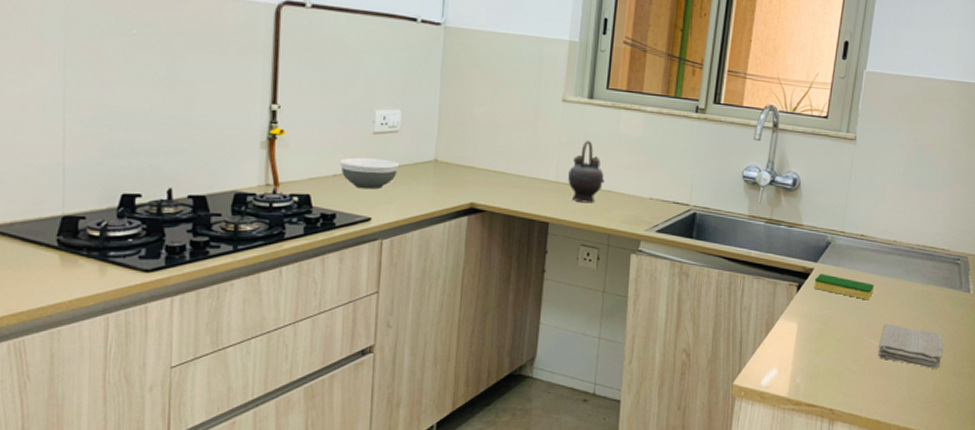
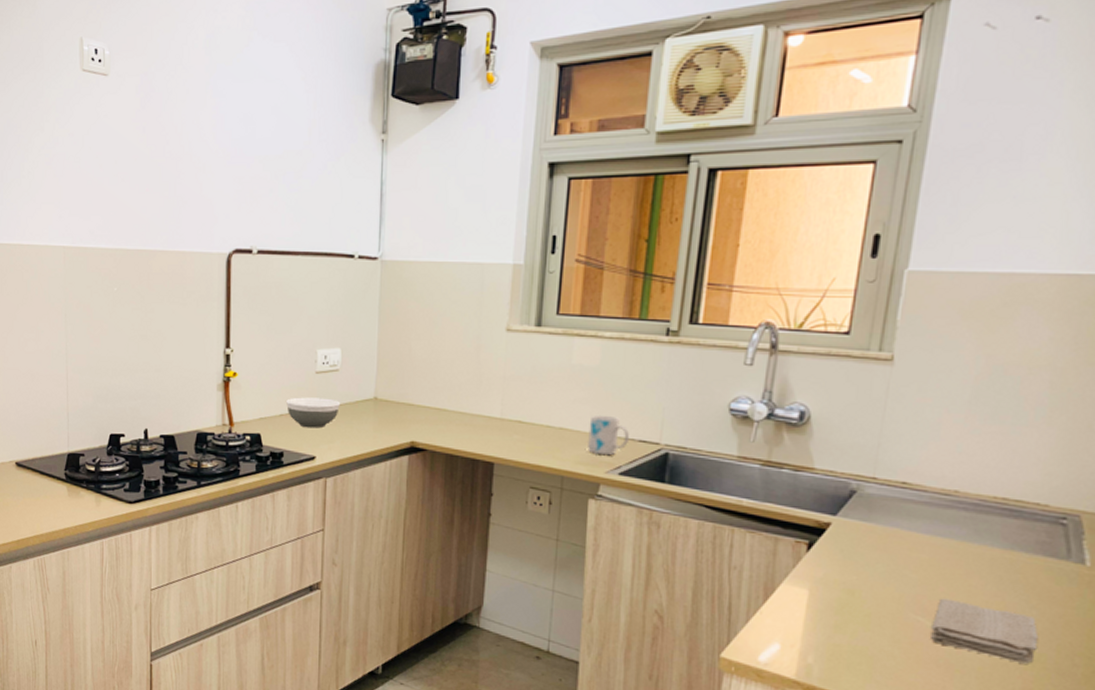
teapot: present [568,140,605,203] -> none [514,372,556,442]
mug: none [630,179,665,216] -> present [587,414,629,456]
dish sponge: present [814,274,874,300] -> none [831,530,923,567]

